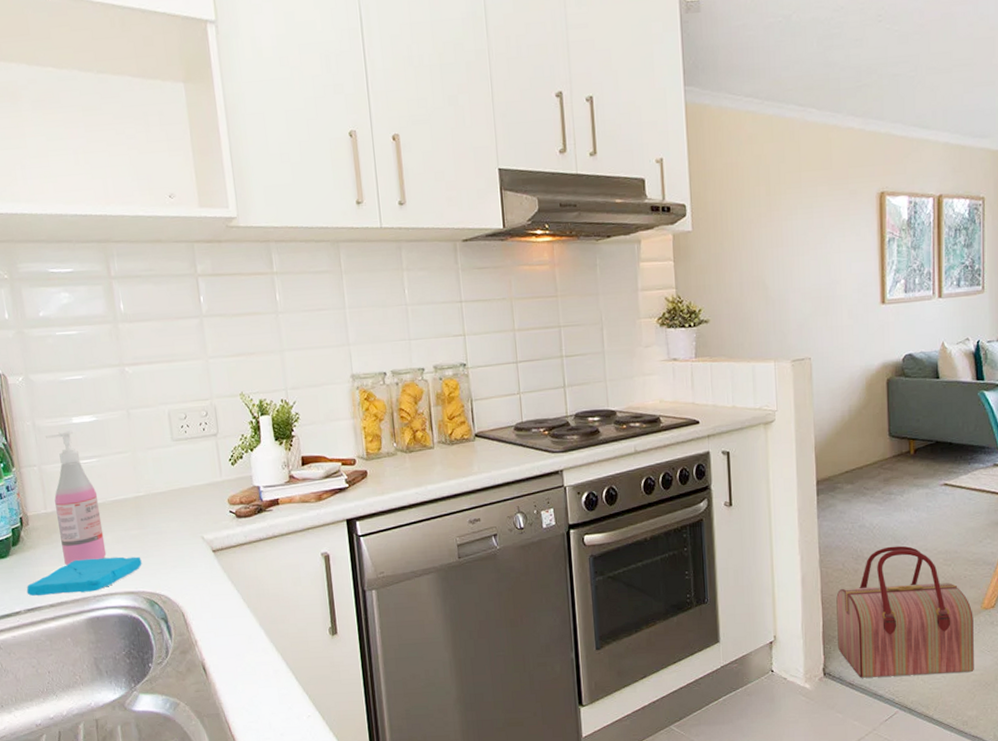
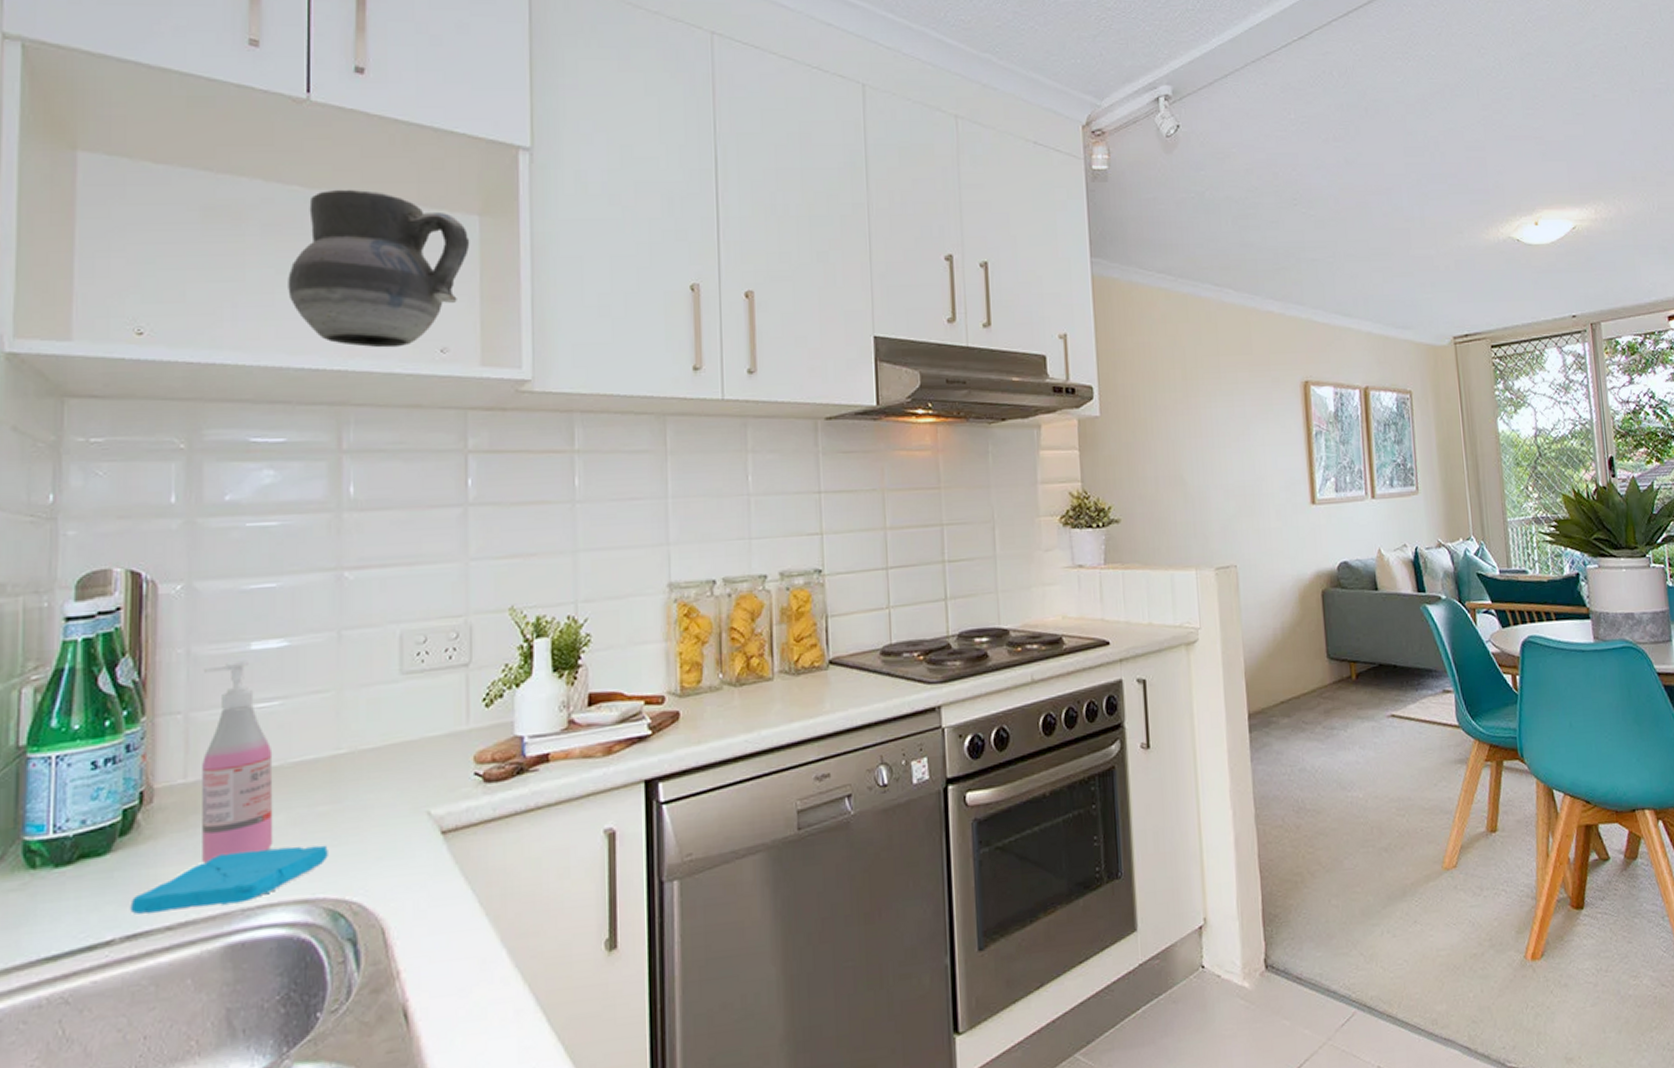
ceramic jug: none [55,67,180,196] -> present [288,189,470,348]
handbag: present [836,545,974,678] -> none [1276,793,1440,970]

